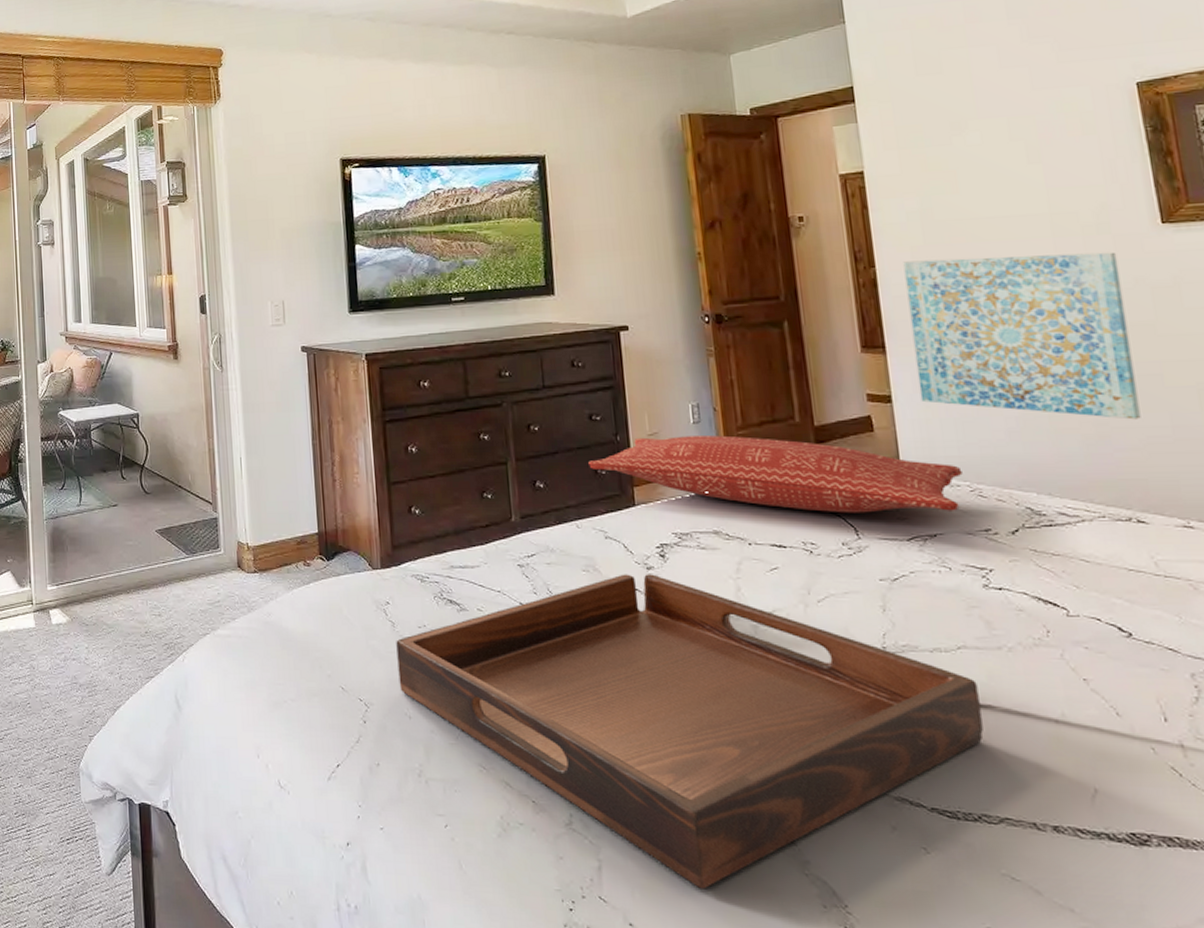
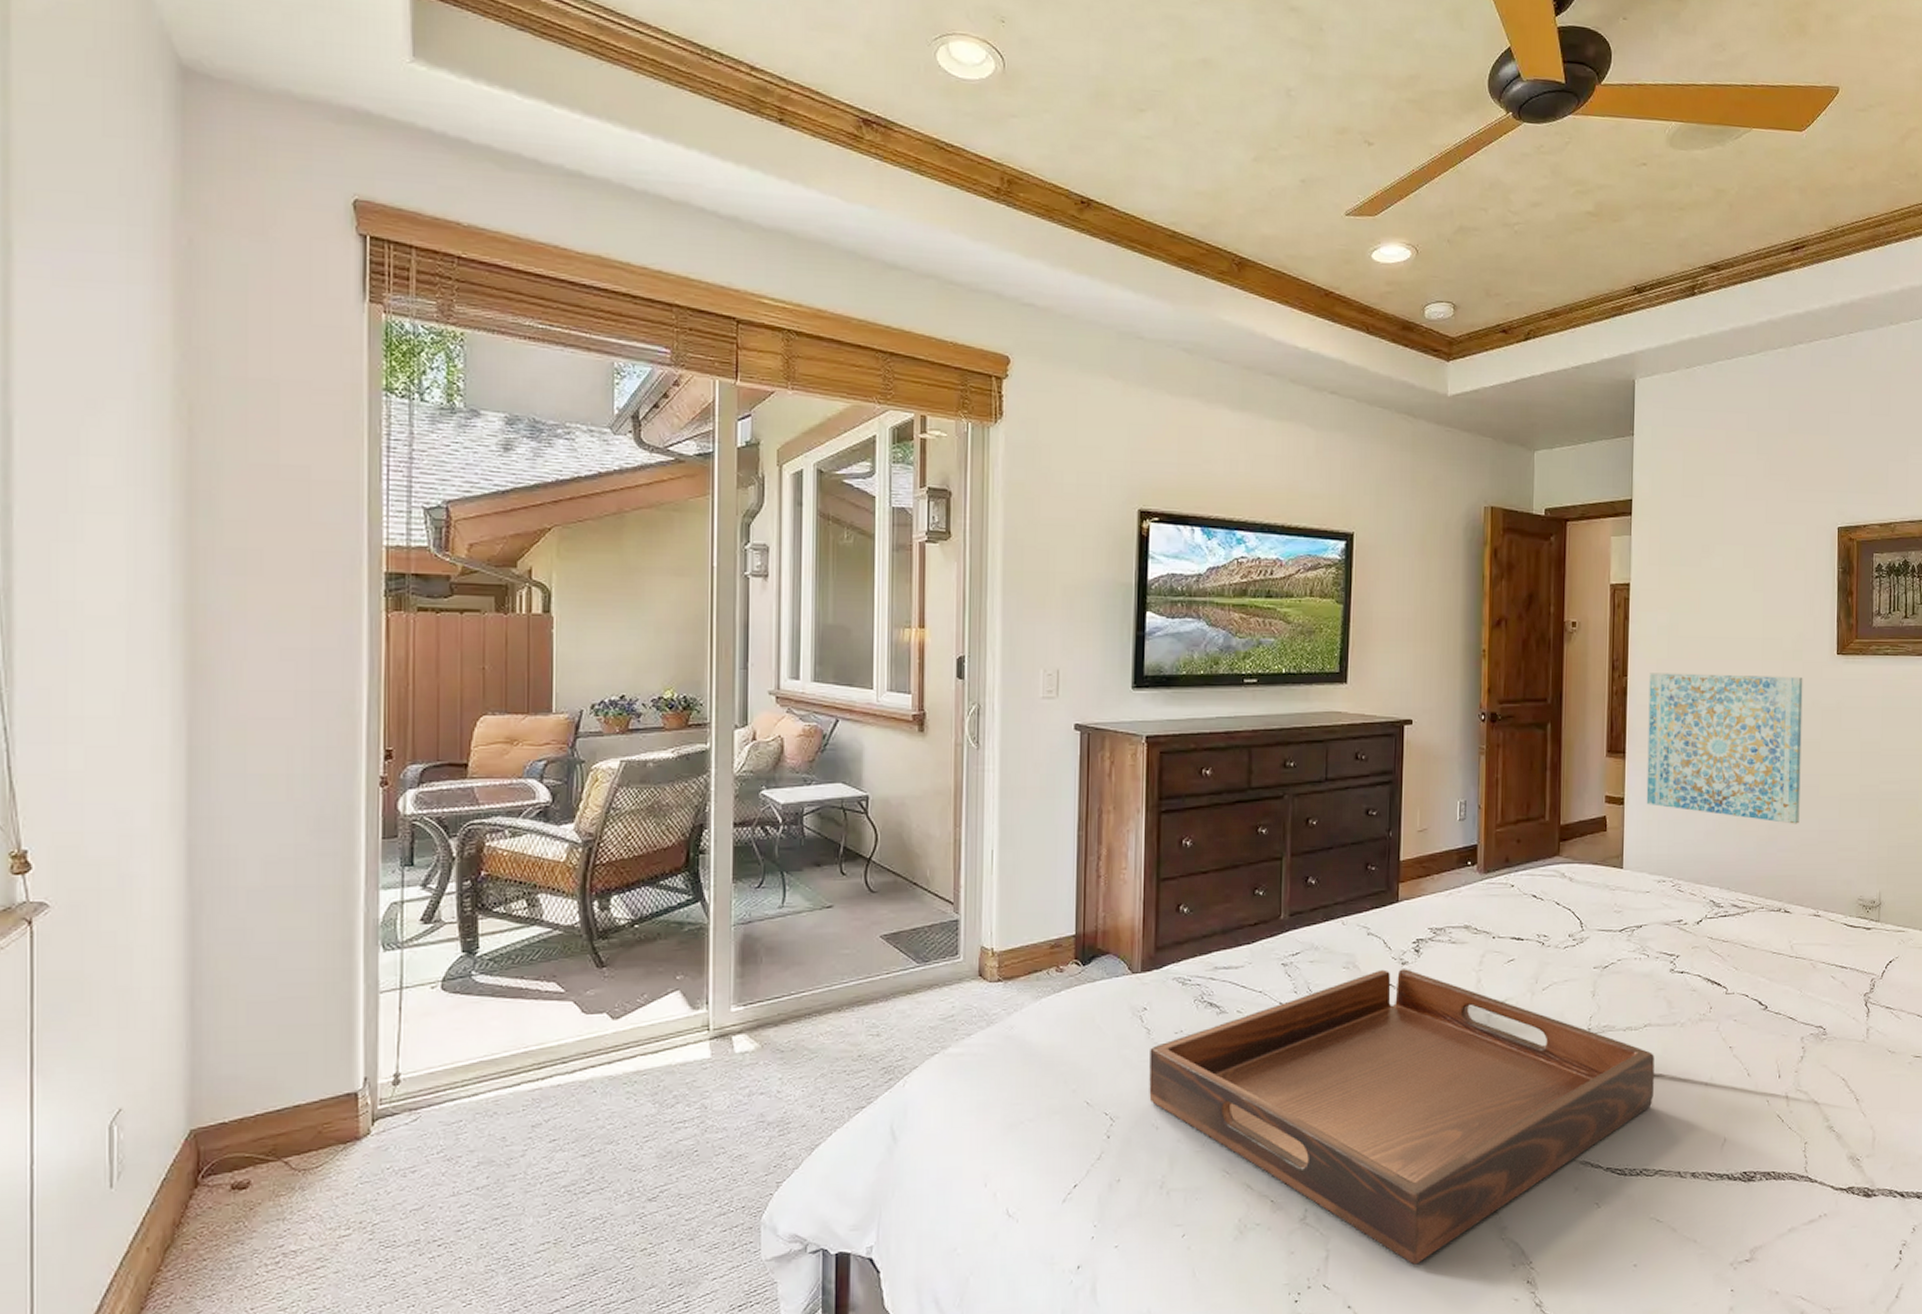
pillow: present [588,435,963,513] -> none [1360,833,1668,907]

